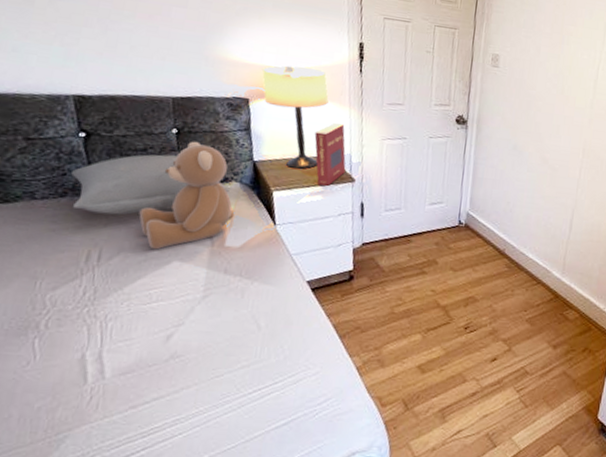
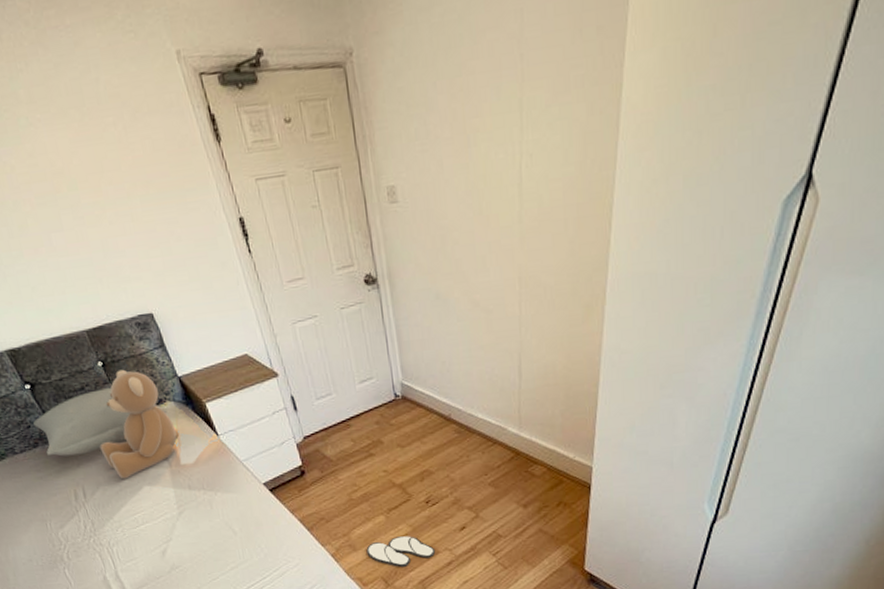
table lamp: present [262,65,329,169] -> none [155,262,238,376]
book: present [314,123,346,187] -> none [225,317,267,388]
slippers: none [394,358,463,391] -> present [366,536,436,567]

